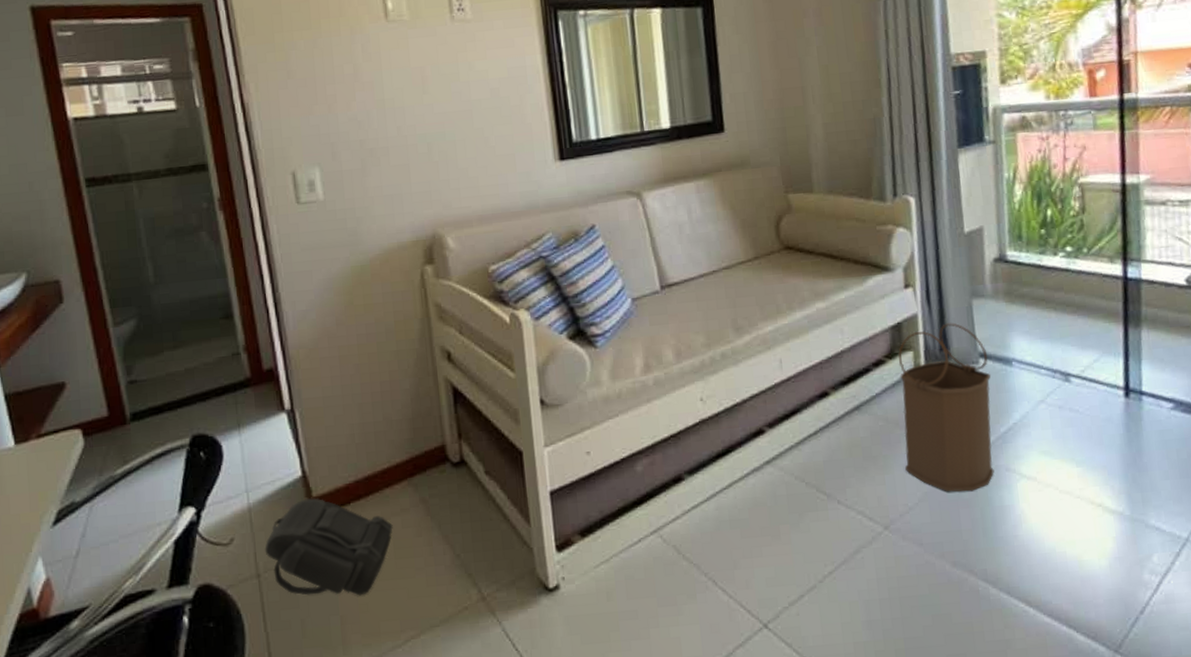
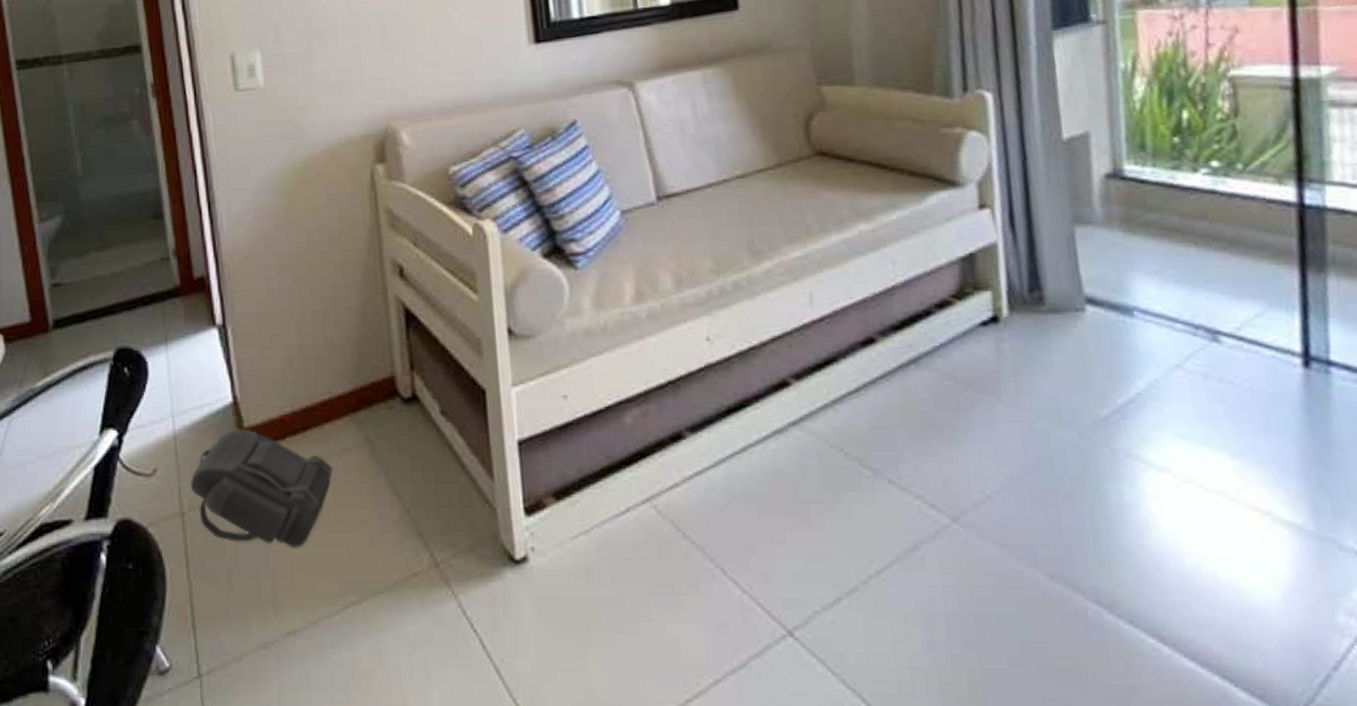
basket: present [898,323,994,492] -> none [971,256,1109,481]

